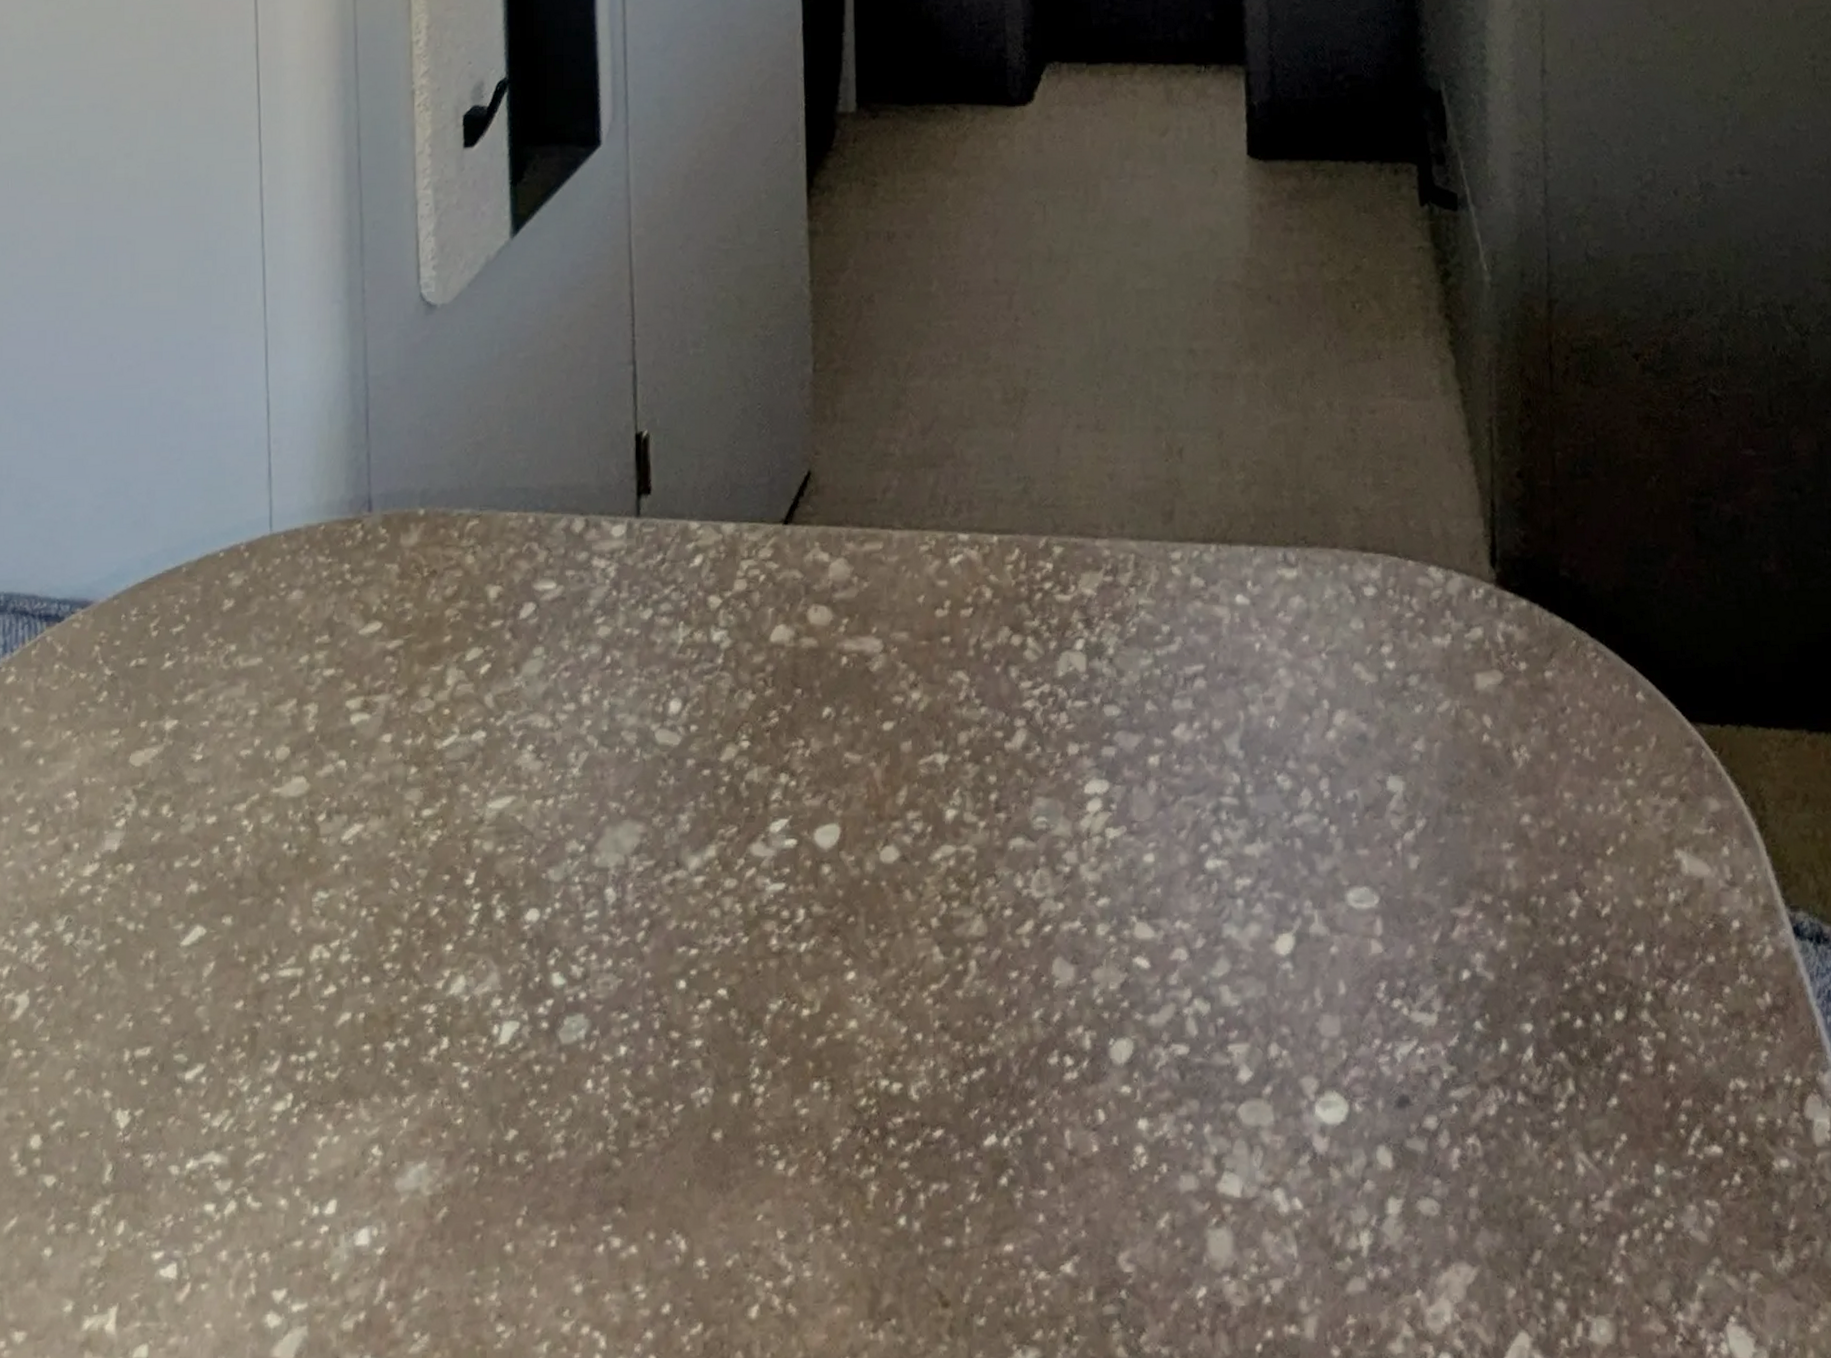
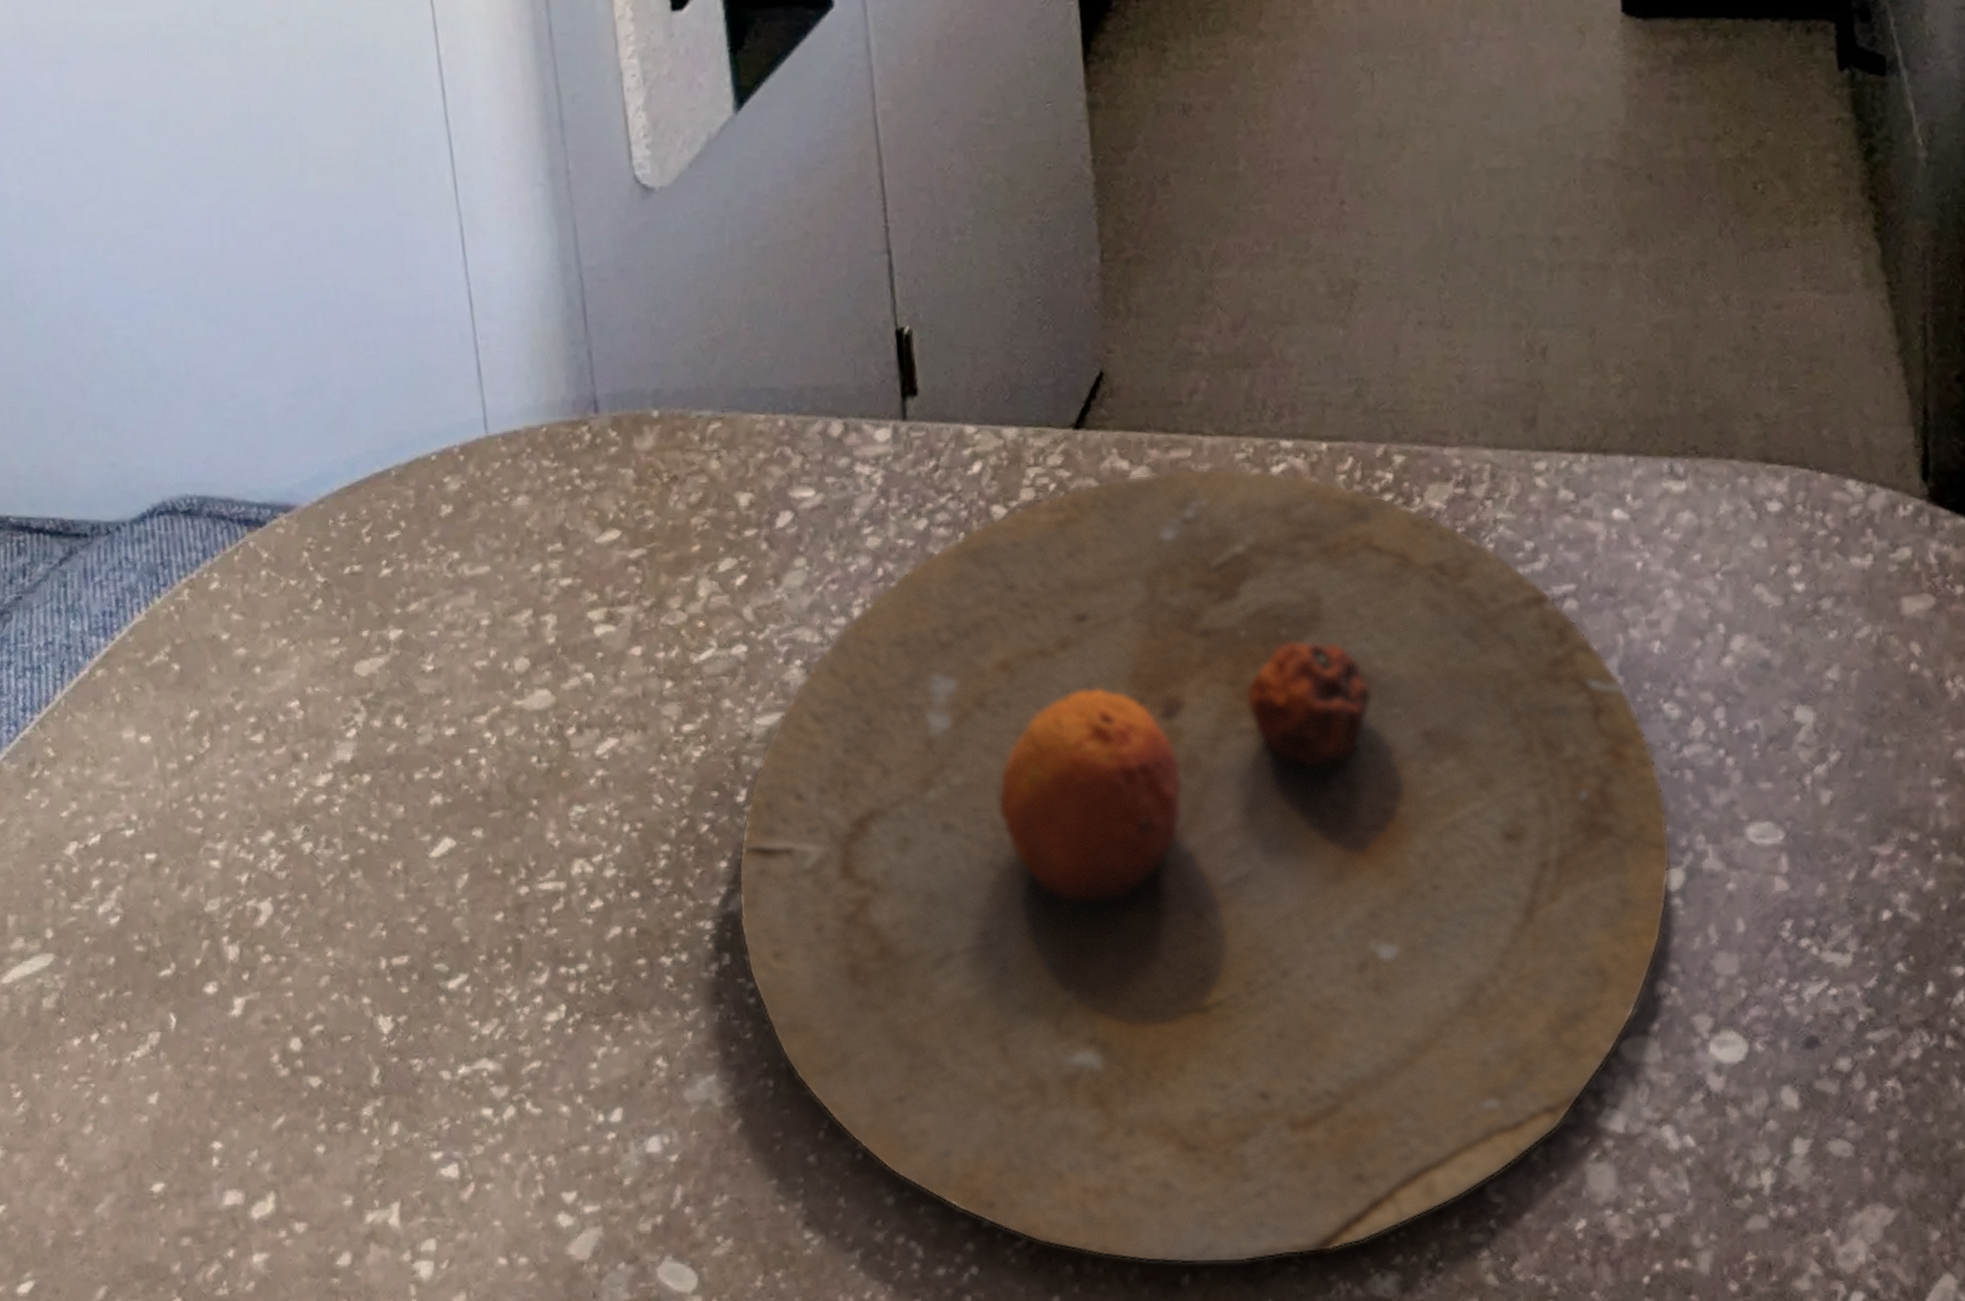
plate: none [459,560,1283,1346] -> present [737,468,1672,1264]

